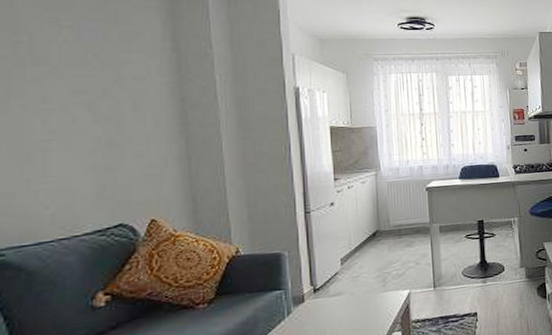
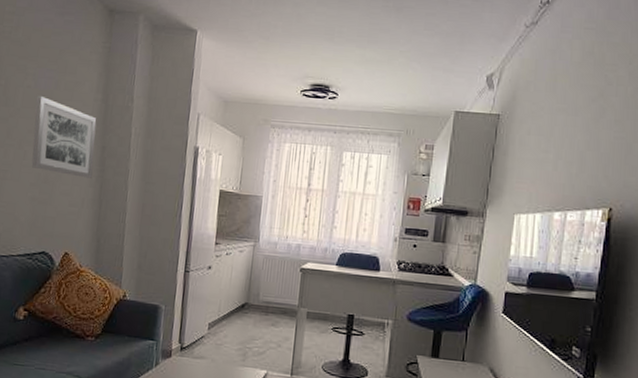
wall art: none [79,50,173,135] -> present [31,95,97,178]

